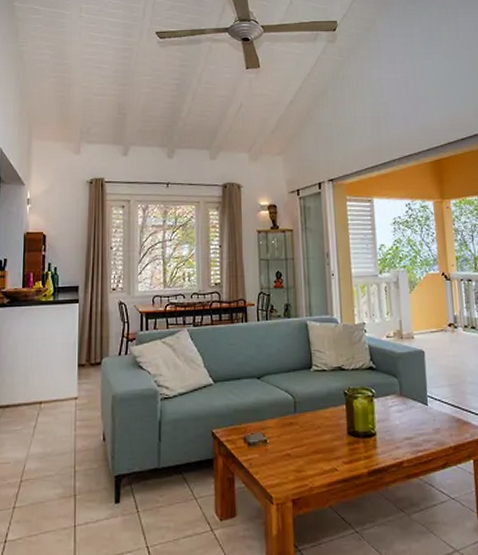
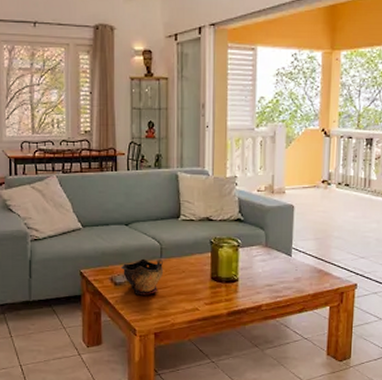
decorative bowl: none [254,413,299,456] -> present [120,258,164,296]

